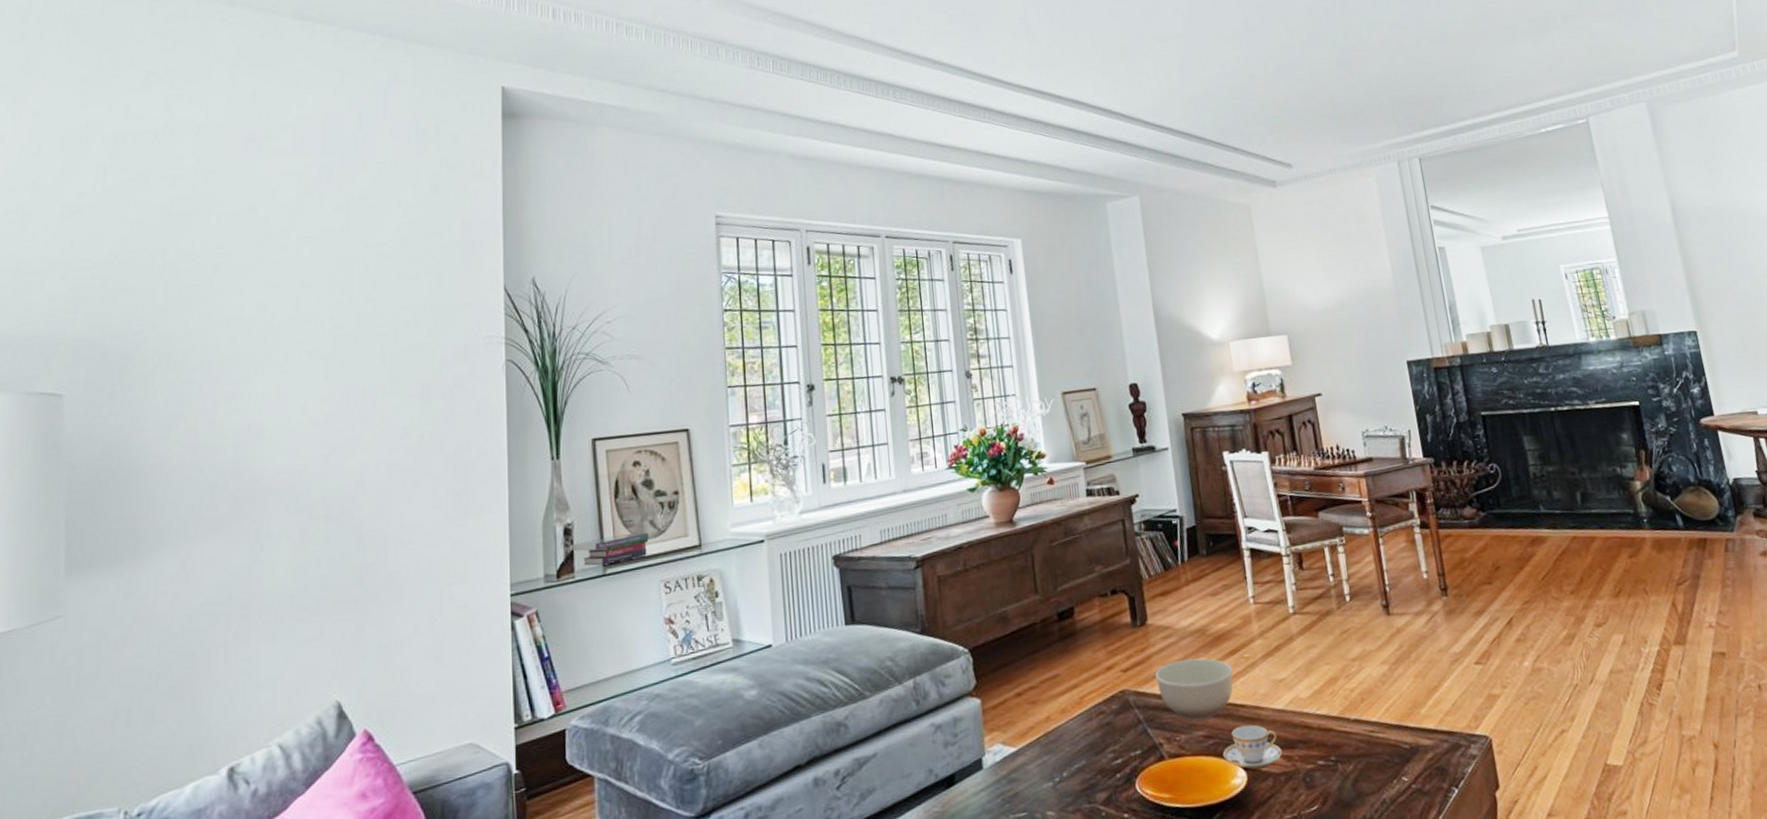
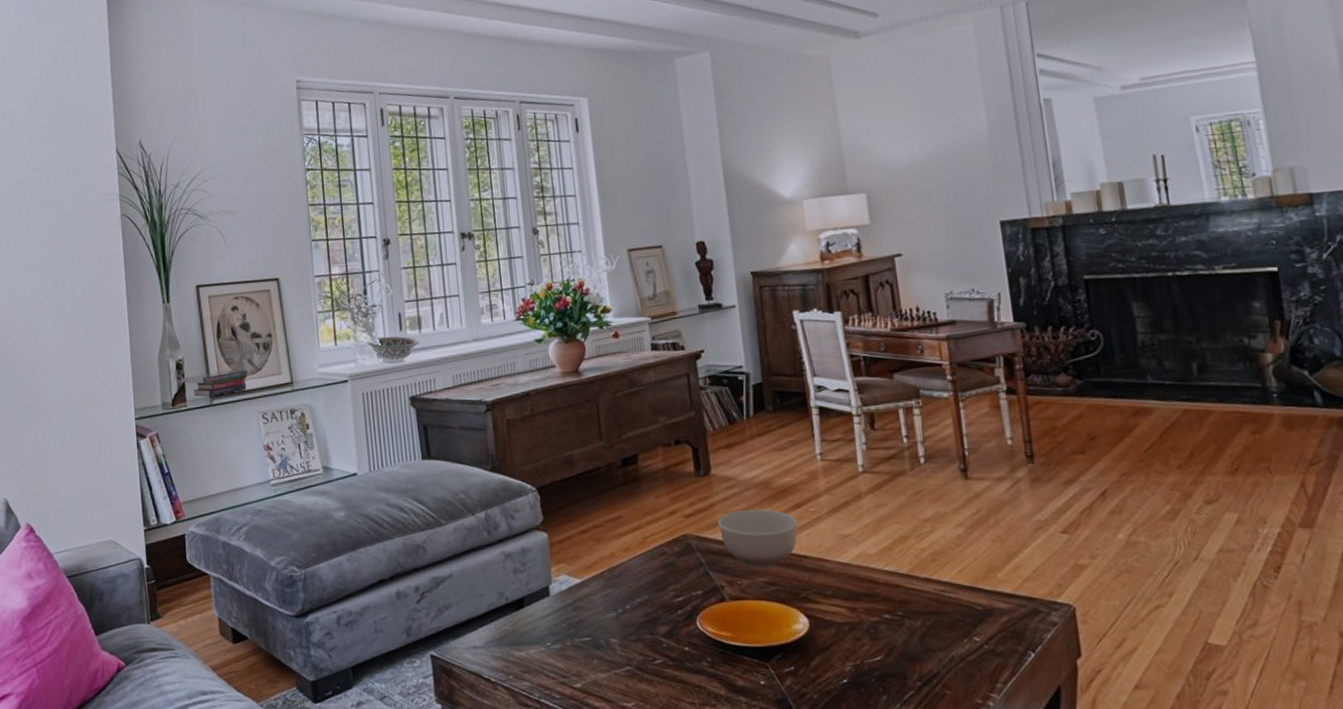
decorative bowl: none [787,489,845,520] -> present [367,336,420,364]
teacup: present [1222,724,1283,770] -> none [784,575,847,617]

